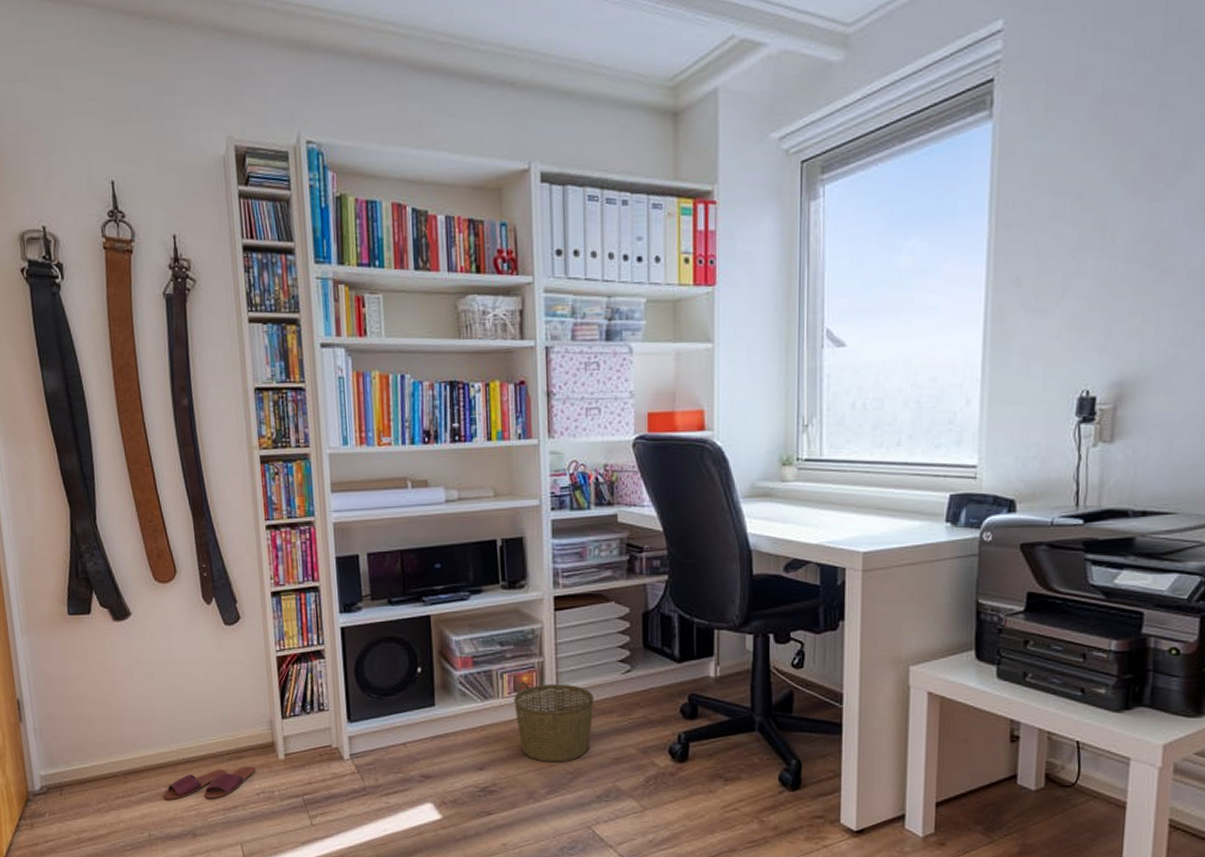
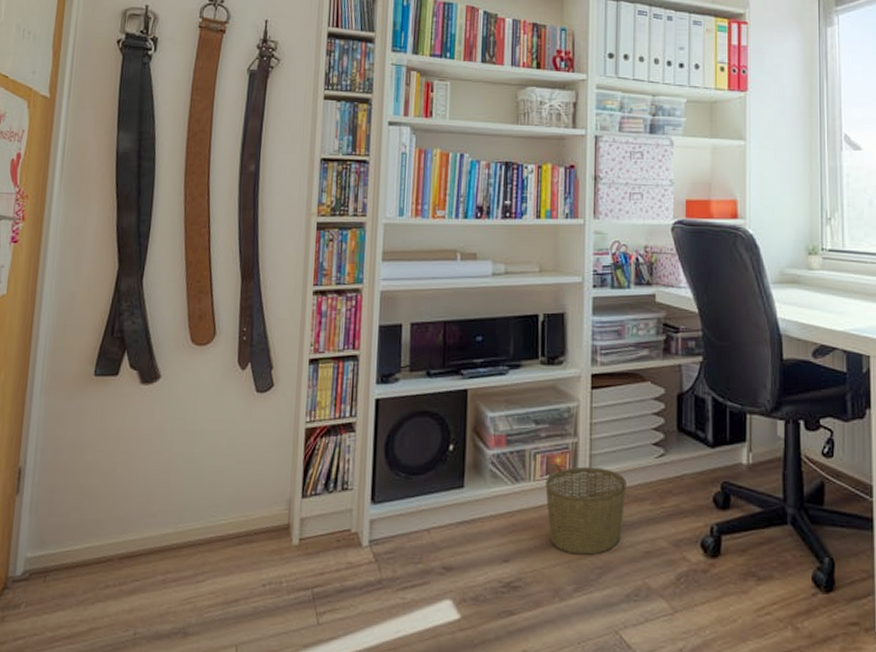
slippers: present [164,766,255,800] -> none [159,551,265,591]

